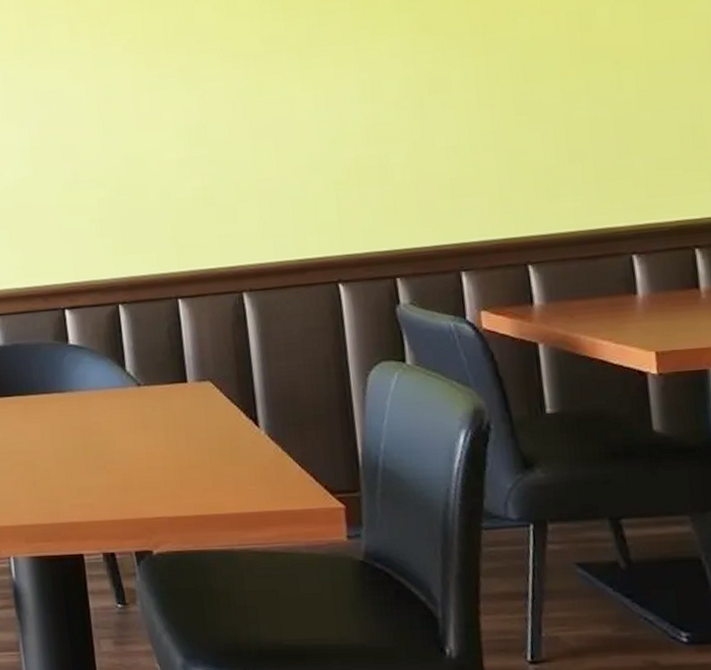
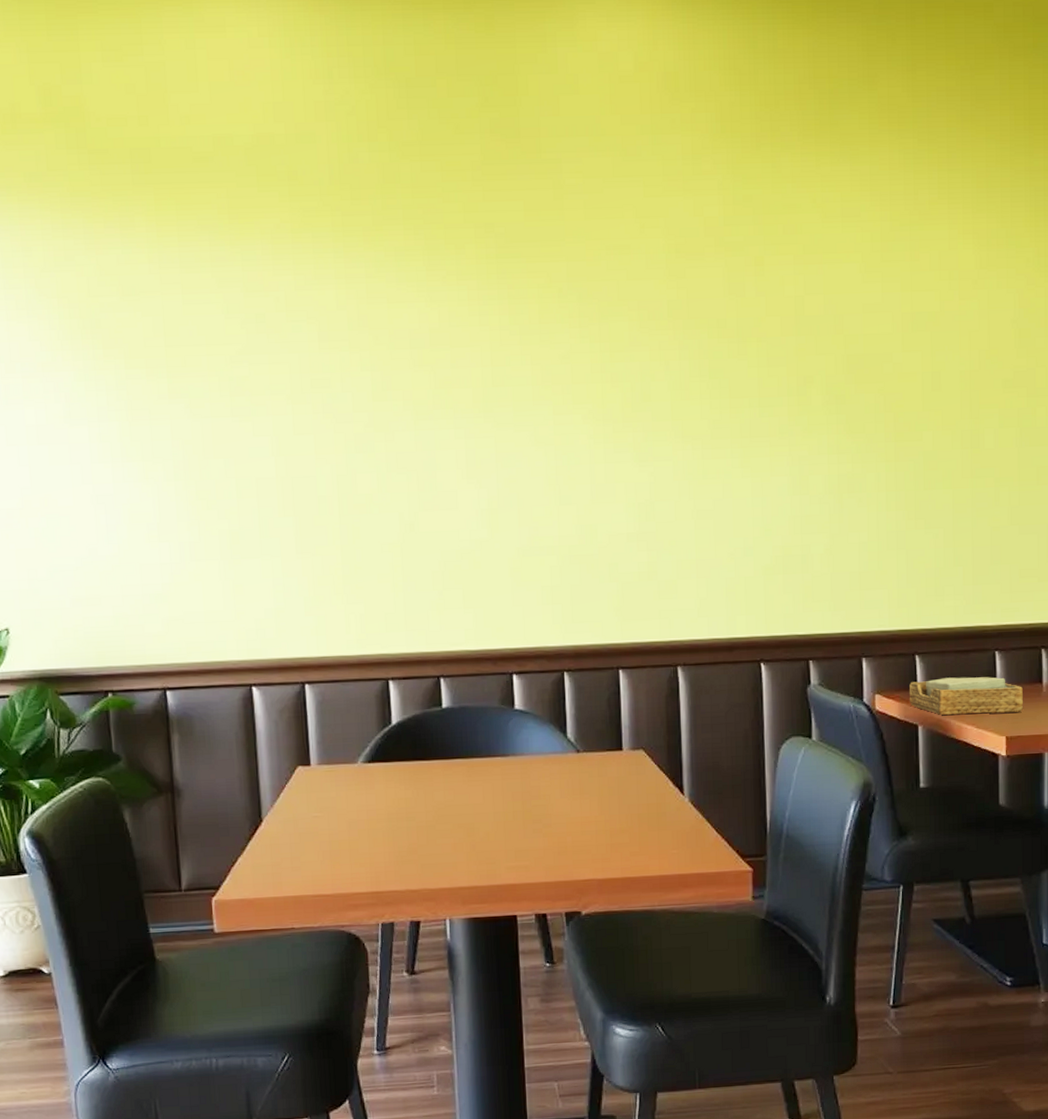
napkin holder: none [522,284,676,331] -> present [908,677,1024,716]

